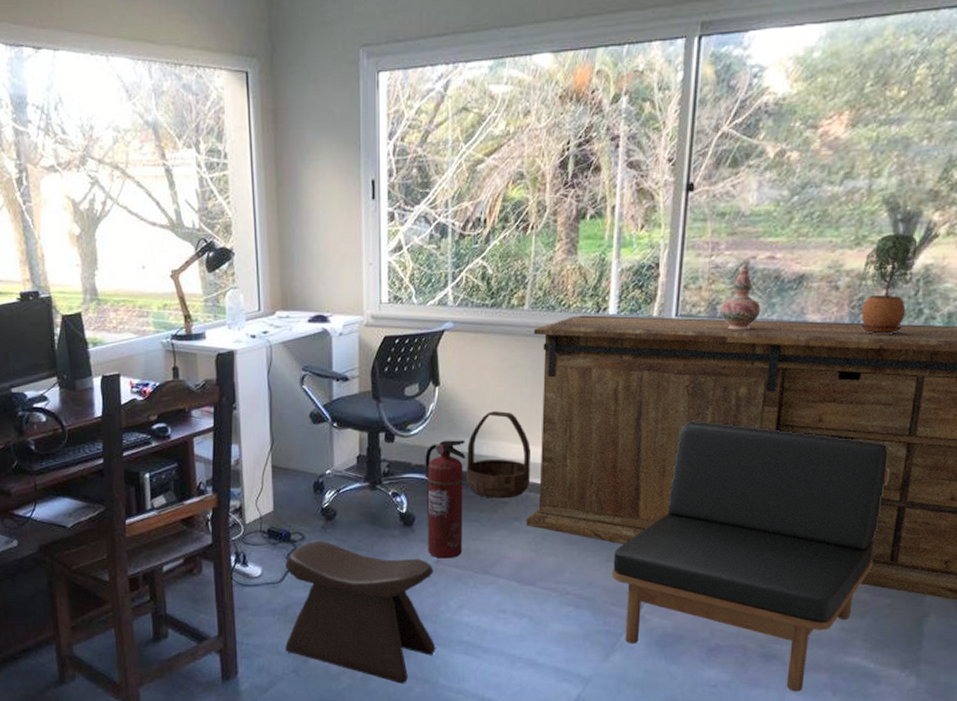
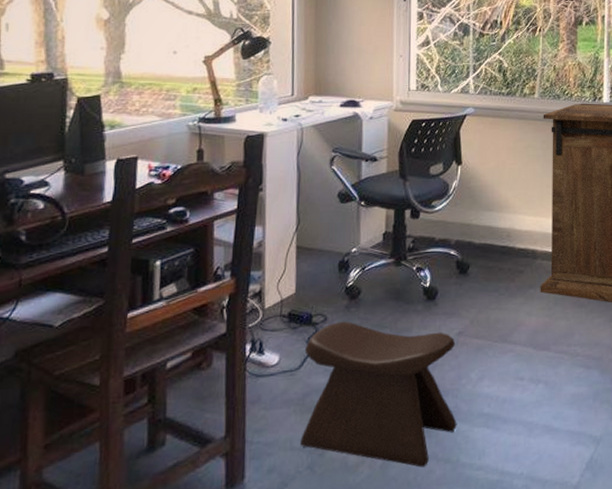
fire extinguisher: present [425,440,466,559] -> none [448,214,486,331]
basket: present [466,411,531,499] -> none [485,187,542,268]

